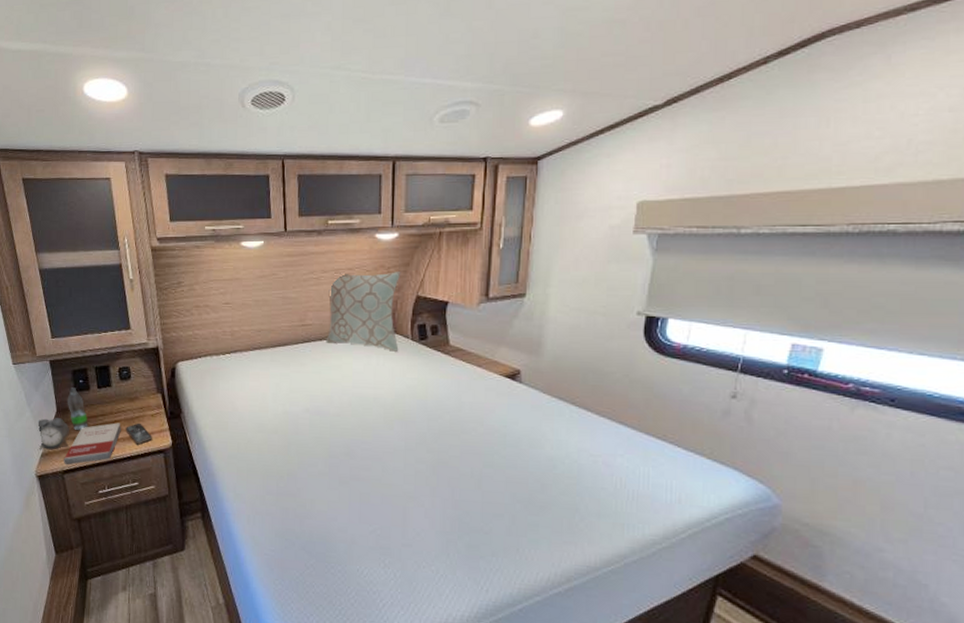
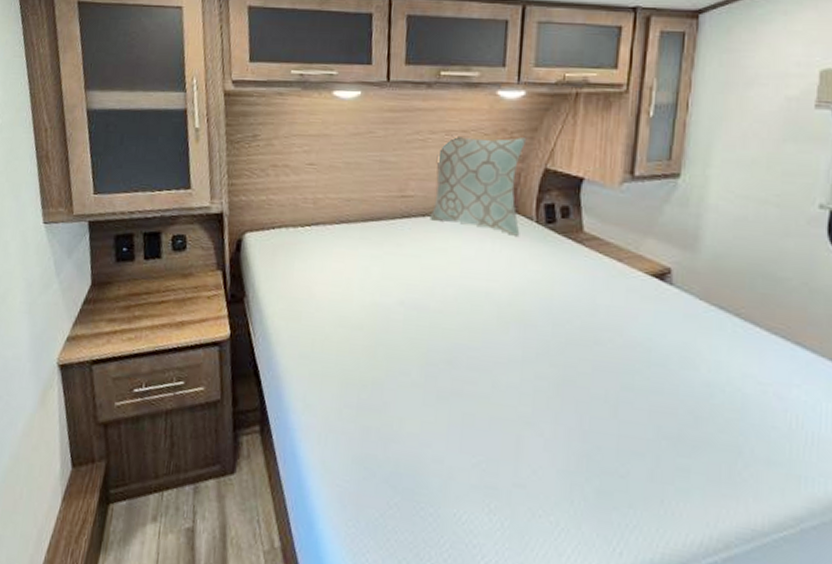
alarm clock: present [36,418,70,450] -> none [64,293,106,333]
book: present [64,422,121,466] -> none [93,303,169,355]
bottle: present [67,387,88,430] -> none [105,256,129,311]
mobile phone: present [126,422,152,445] -> none [174,305,206,334]

